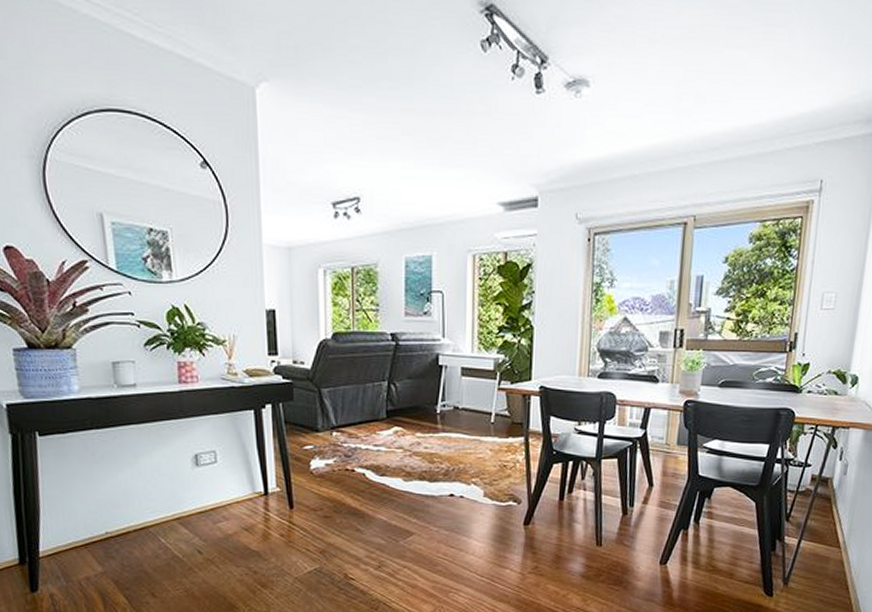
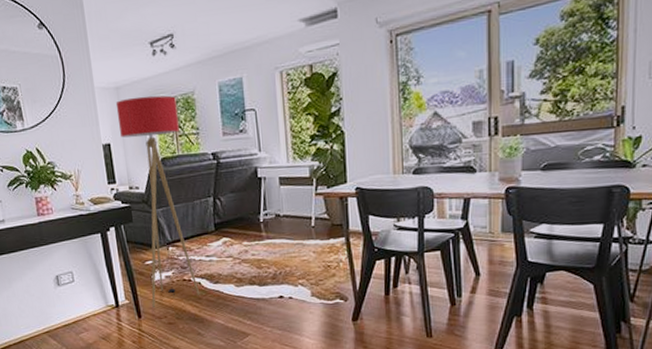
floor lamp: none [286,261,364,498] -> present [115,95,200,307]

